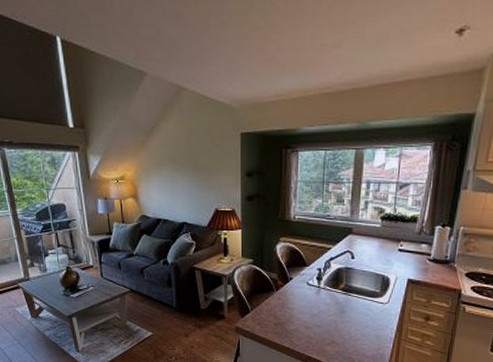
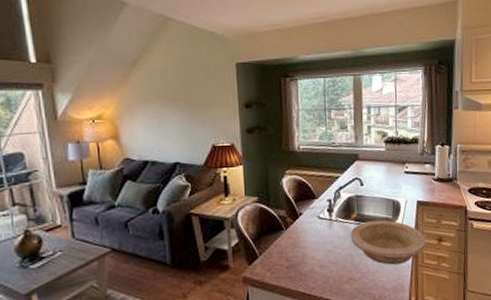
bowl: none [336,292,412,336] -> present [350,220,426,265]

